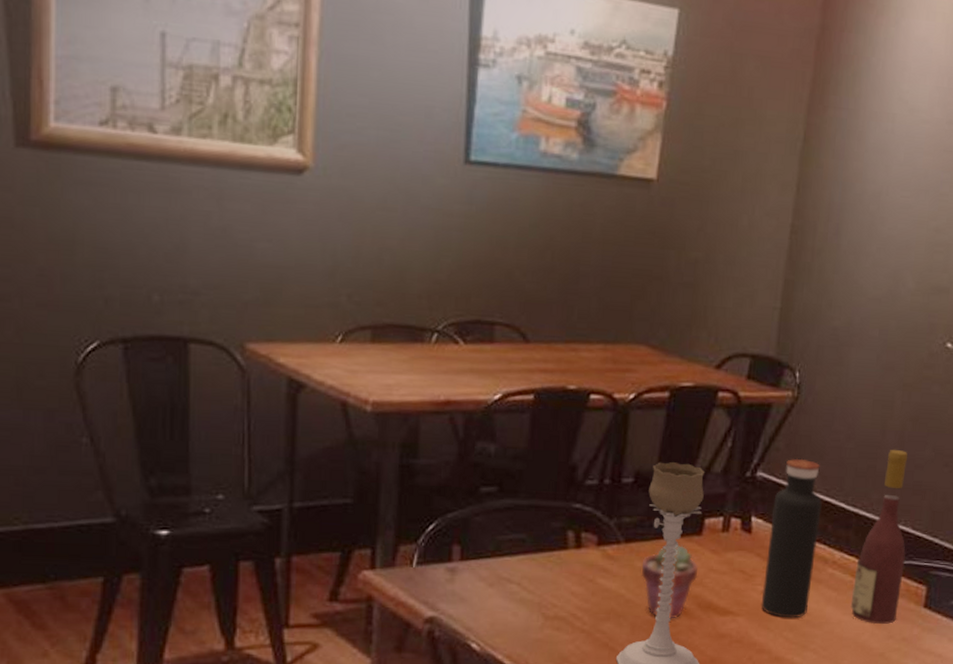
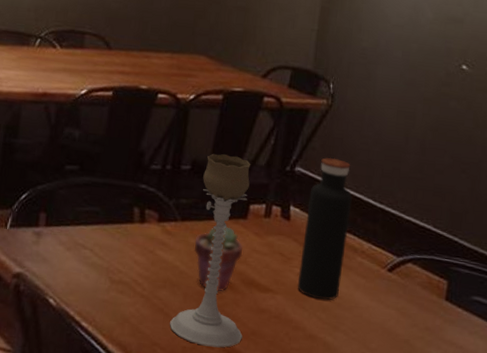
wine bottle: present [850,450,908,625] -> none [377,155,429,313]

